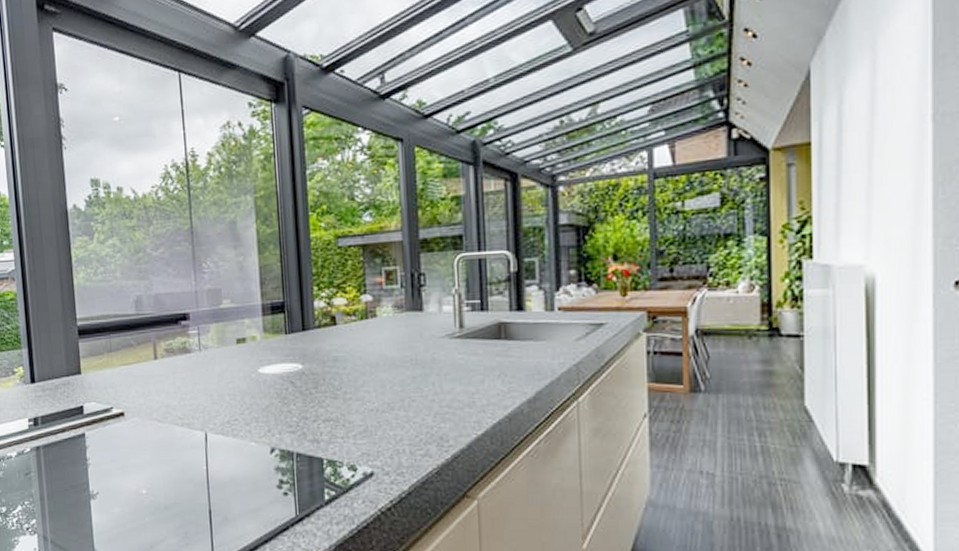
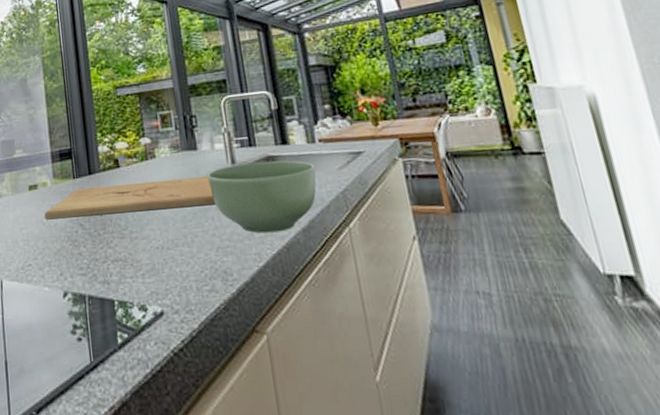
cutting board: none [253,339,438,375] -> present [45,175,216,220]
bowl: none [431,327,551,402] -> present [206,160,317,234]

